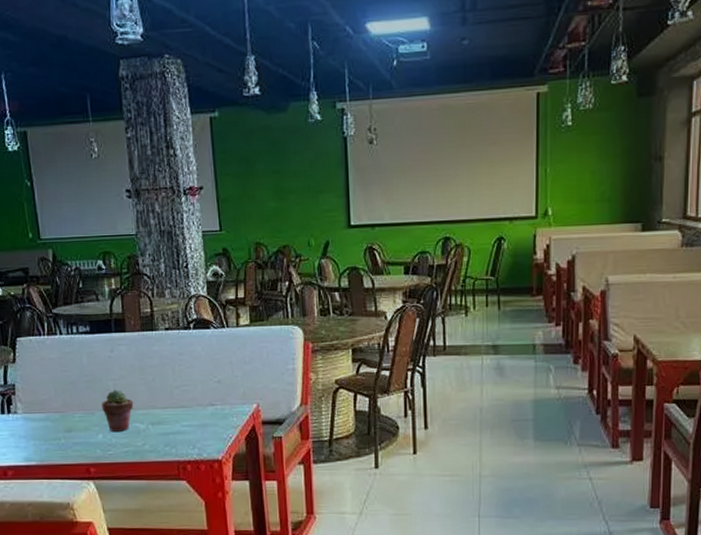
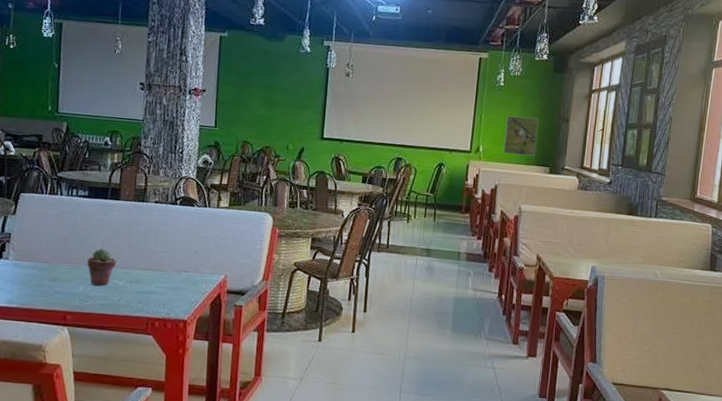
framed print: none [579,161,622,213] -> present [503,116,539,156]

